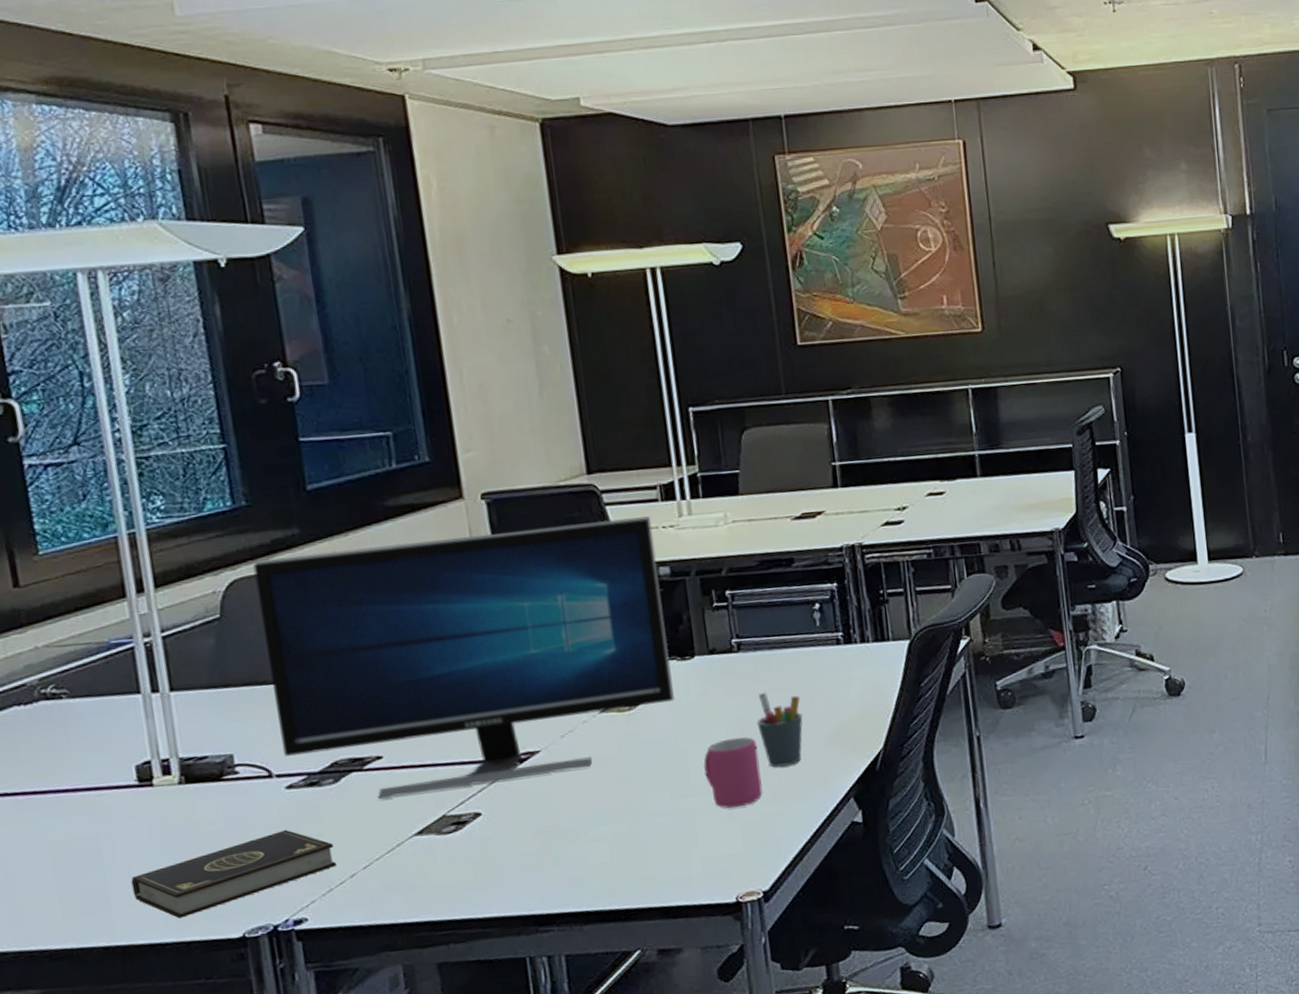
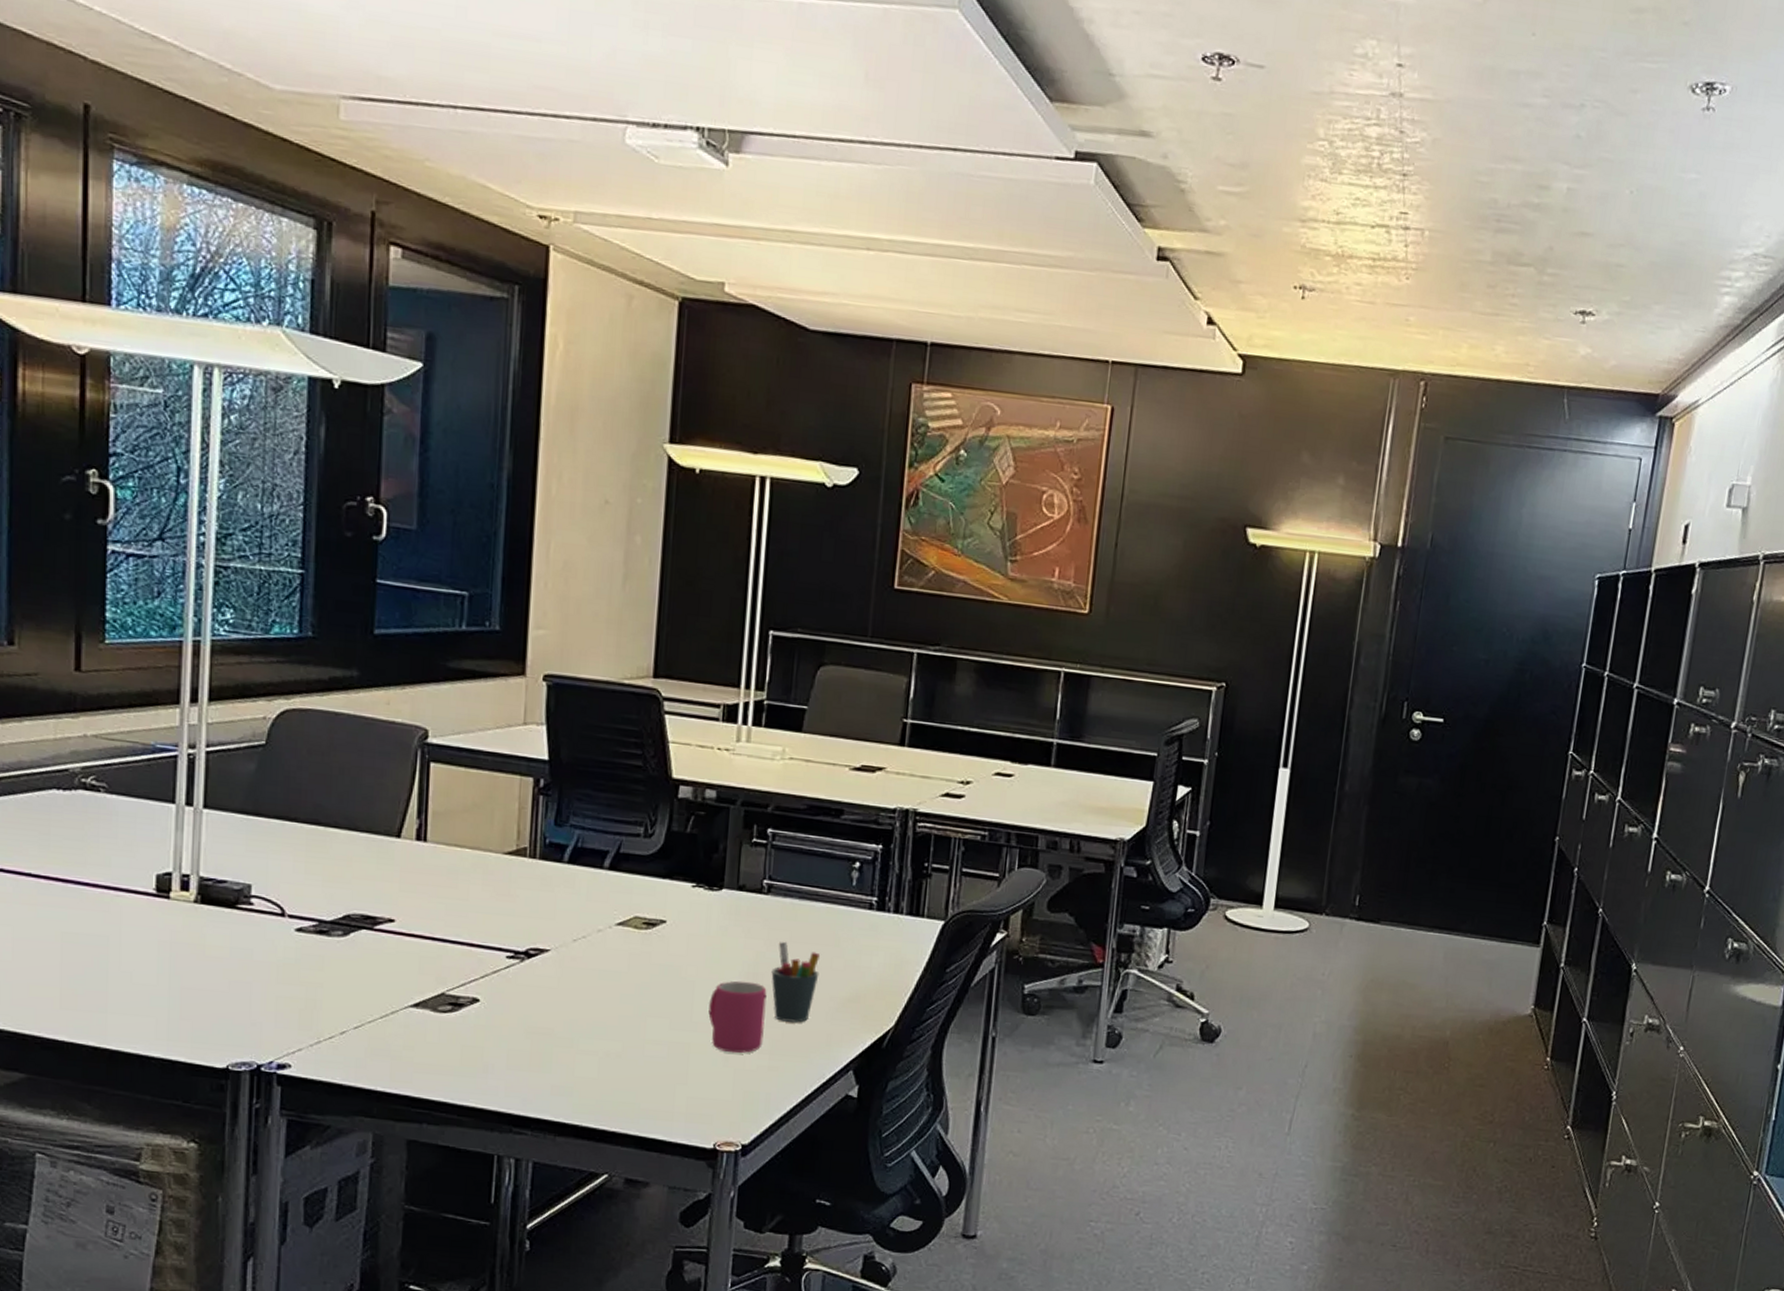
book: present [131,829,337,919] -> none [130,971,330,1036]
computer monitor: present [253,516,675,799] -> none [299,695,708,978]

